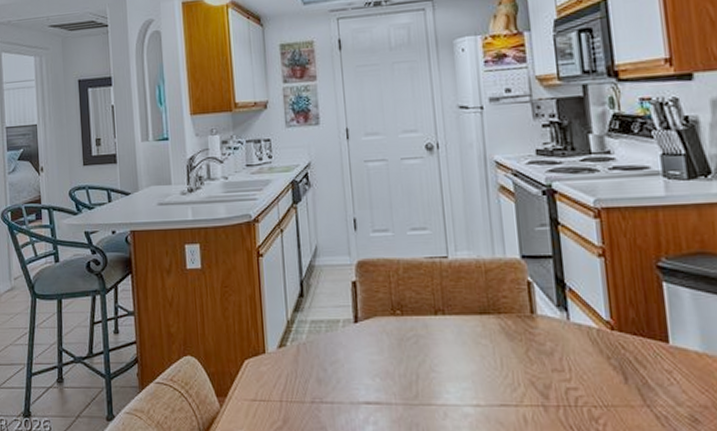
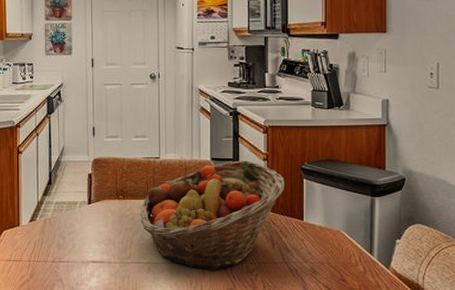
fruit basket: none [426,257,635,418] -> present [140,160,285,271]

